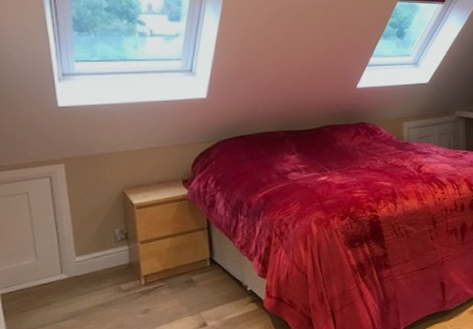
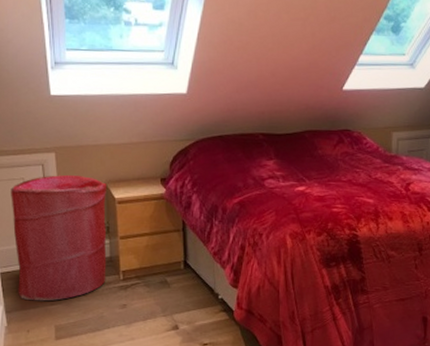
laundry hamper: none [12,184,126,320] -> present [11,174,107,301]

